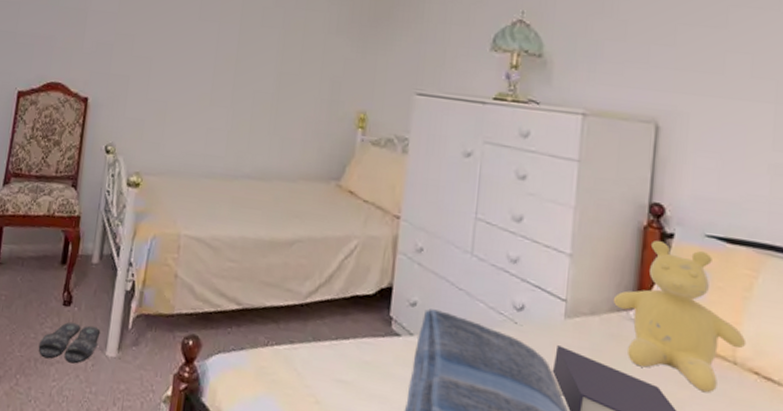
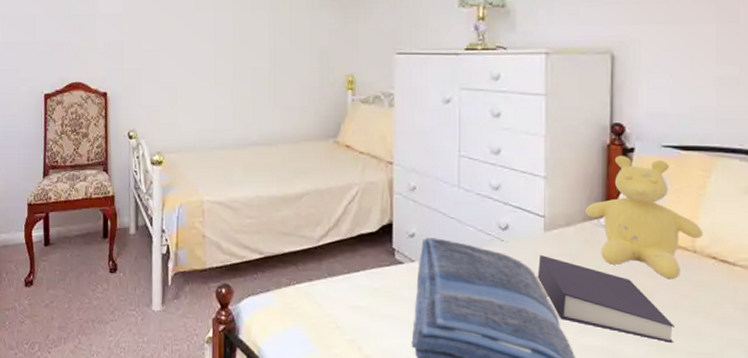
slippers: present [38,322,100,364] -> none [93,286,144,320]

